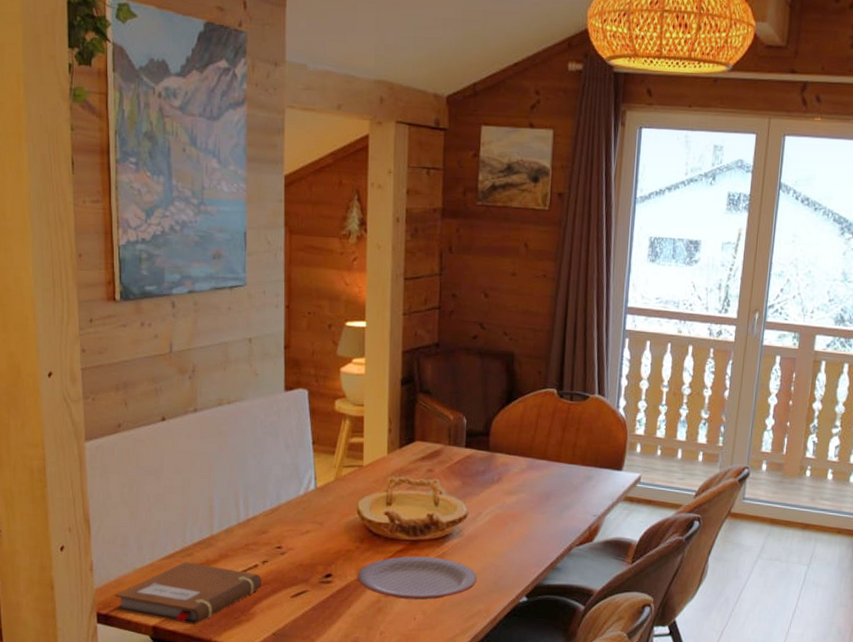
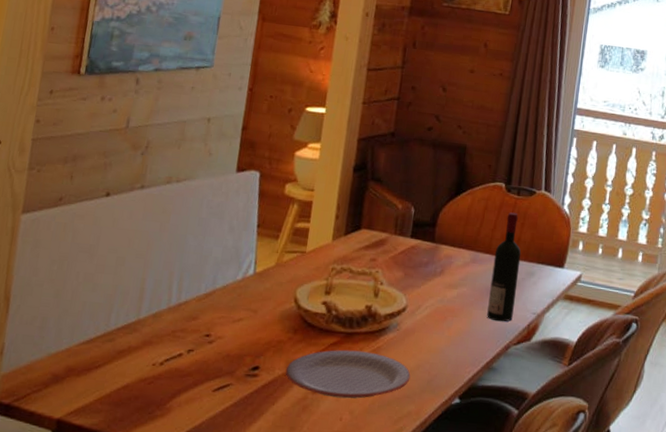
notebook: present [115,562,262,625] -> none [19,348,185,419]
wine bottle: none [547,418,578,525] -> present [487,212,521,322]

